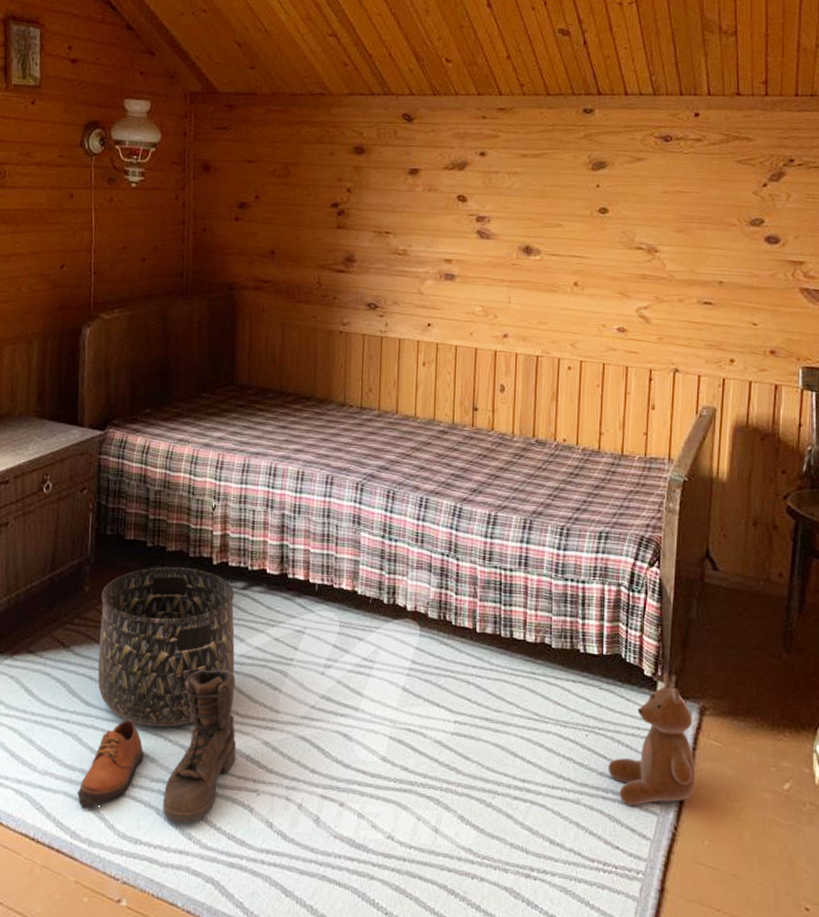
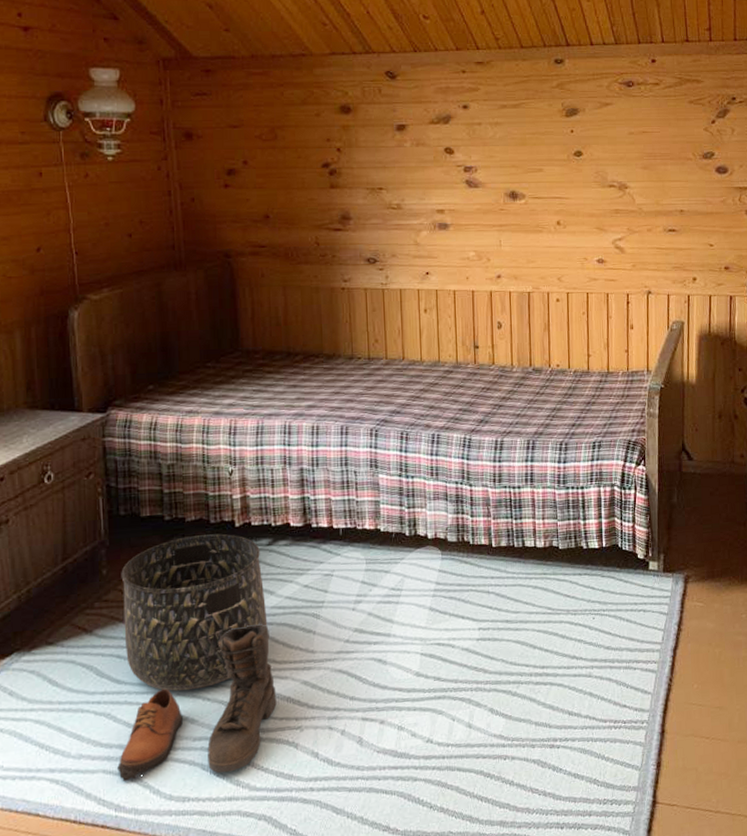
stuffed bear: present [607,673,696,806] -> none [612,553,685,669]

